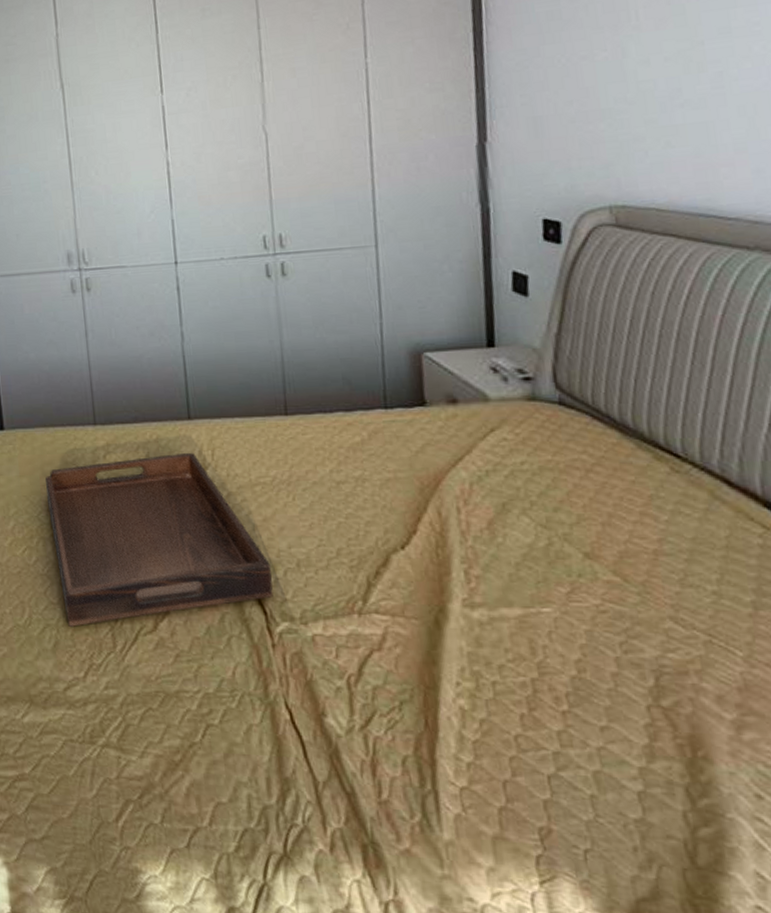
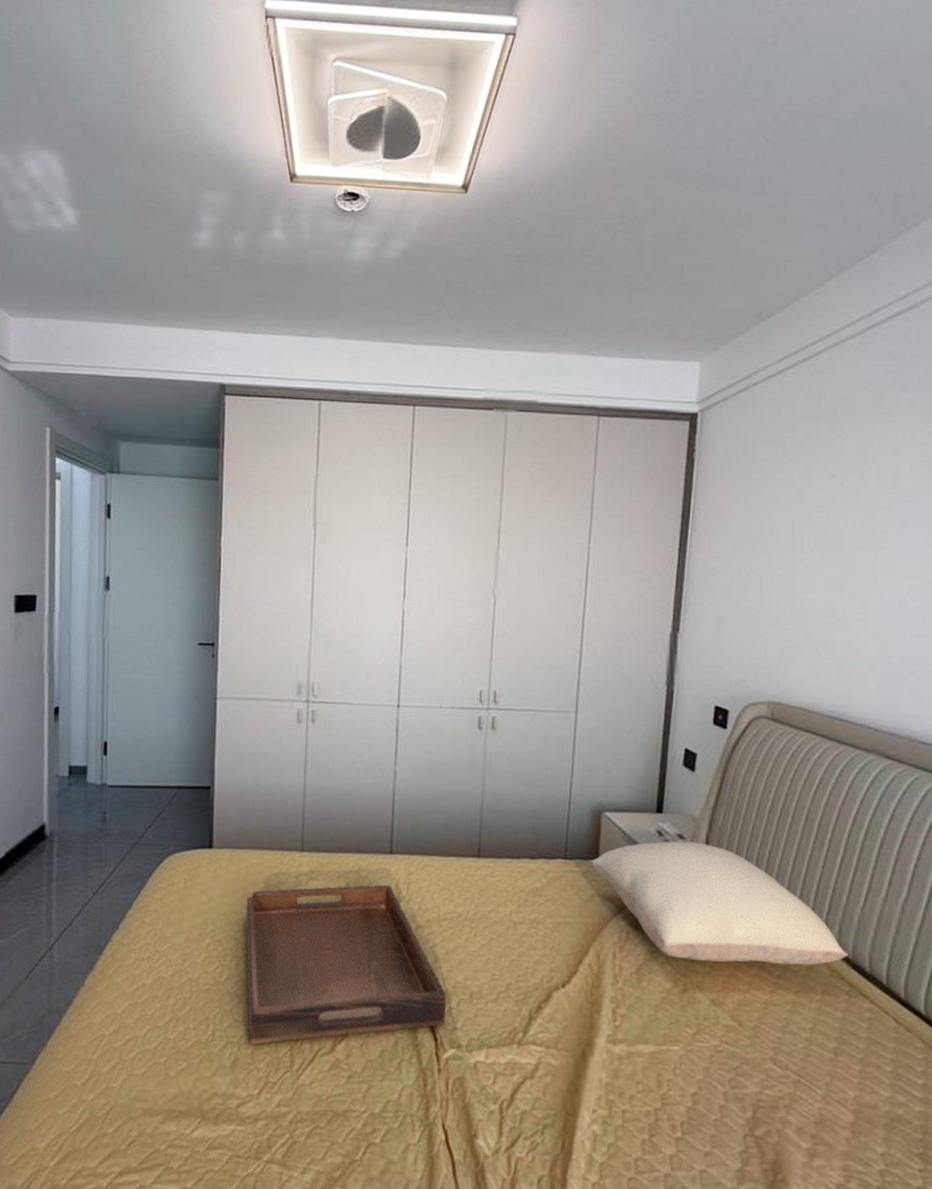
pillow: none [416,376,756,511] -> present [591,841,848,965]

